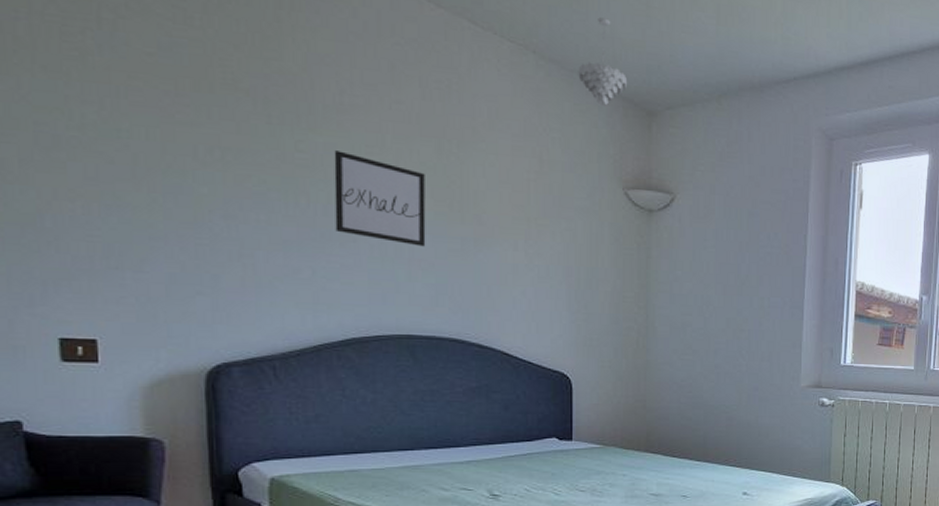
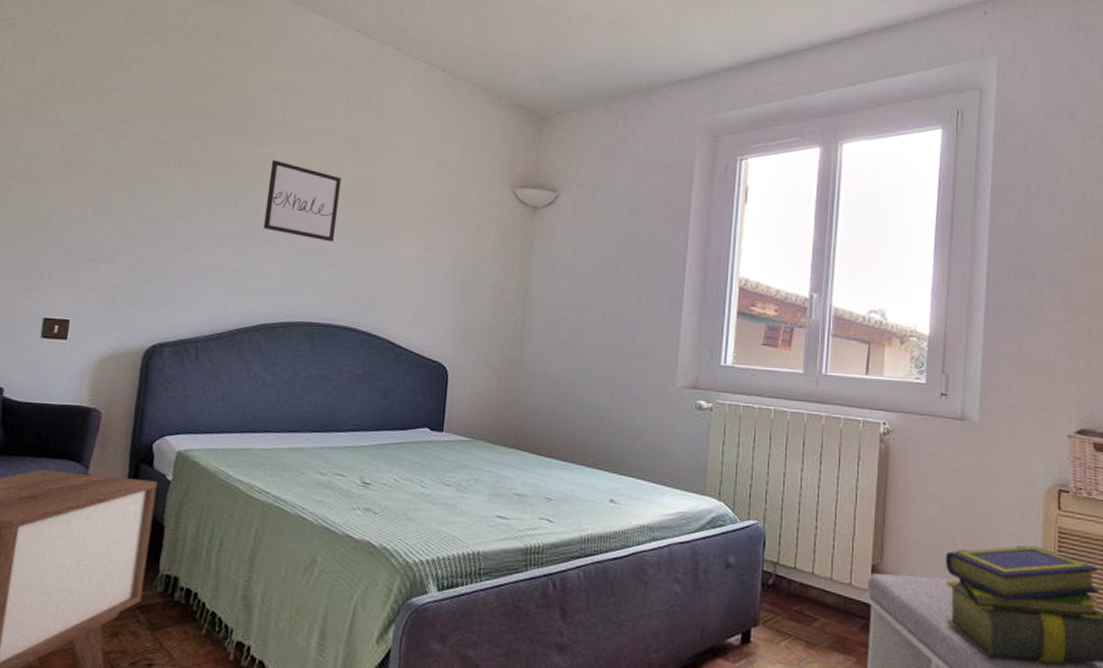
pendant light: present [578,17,628,106] -> none [480,38,524,114]

